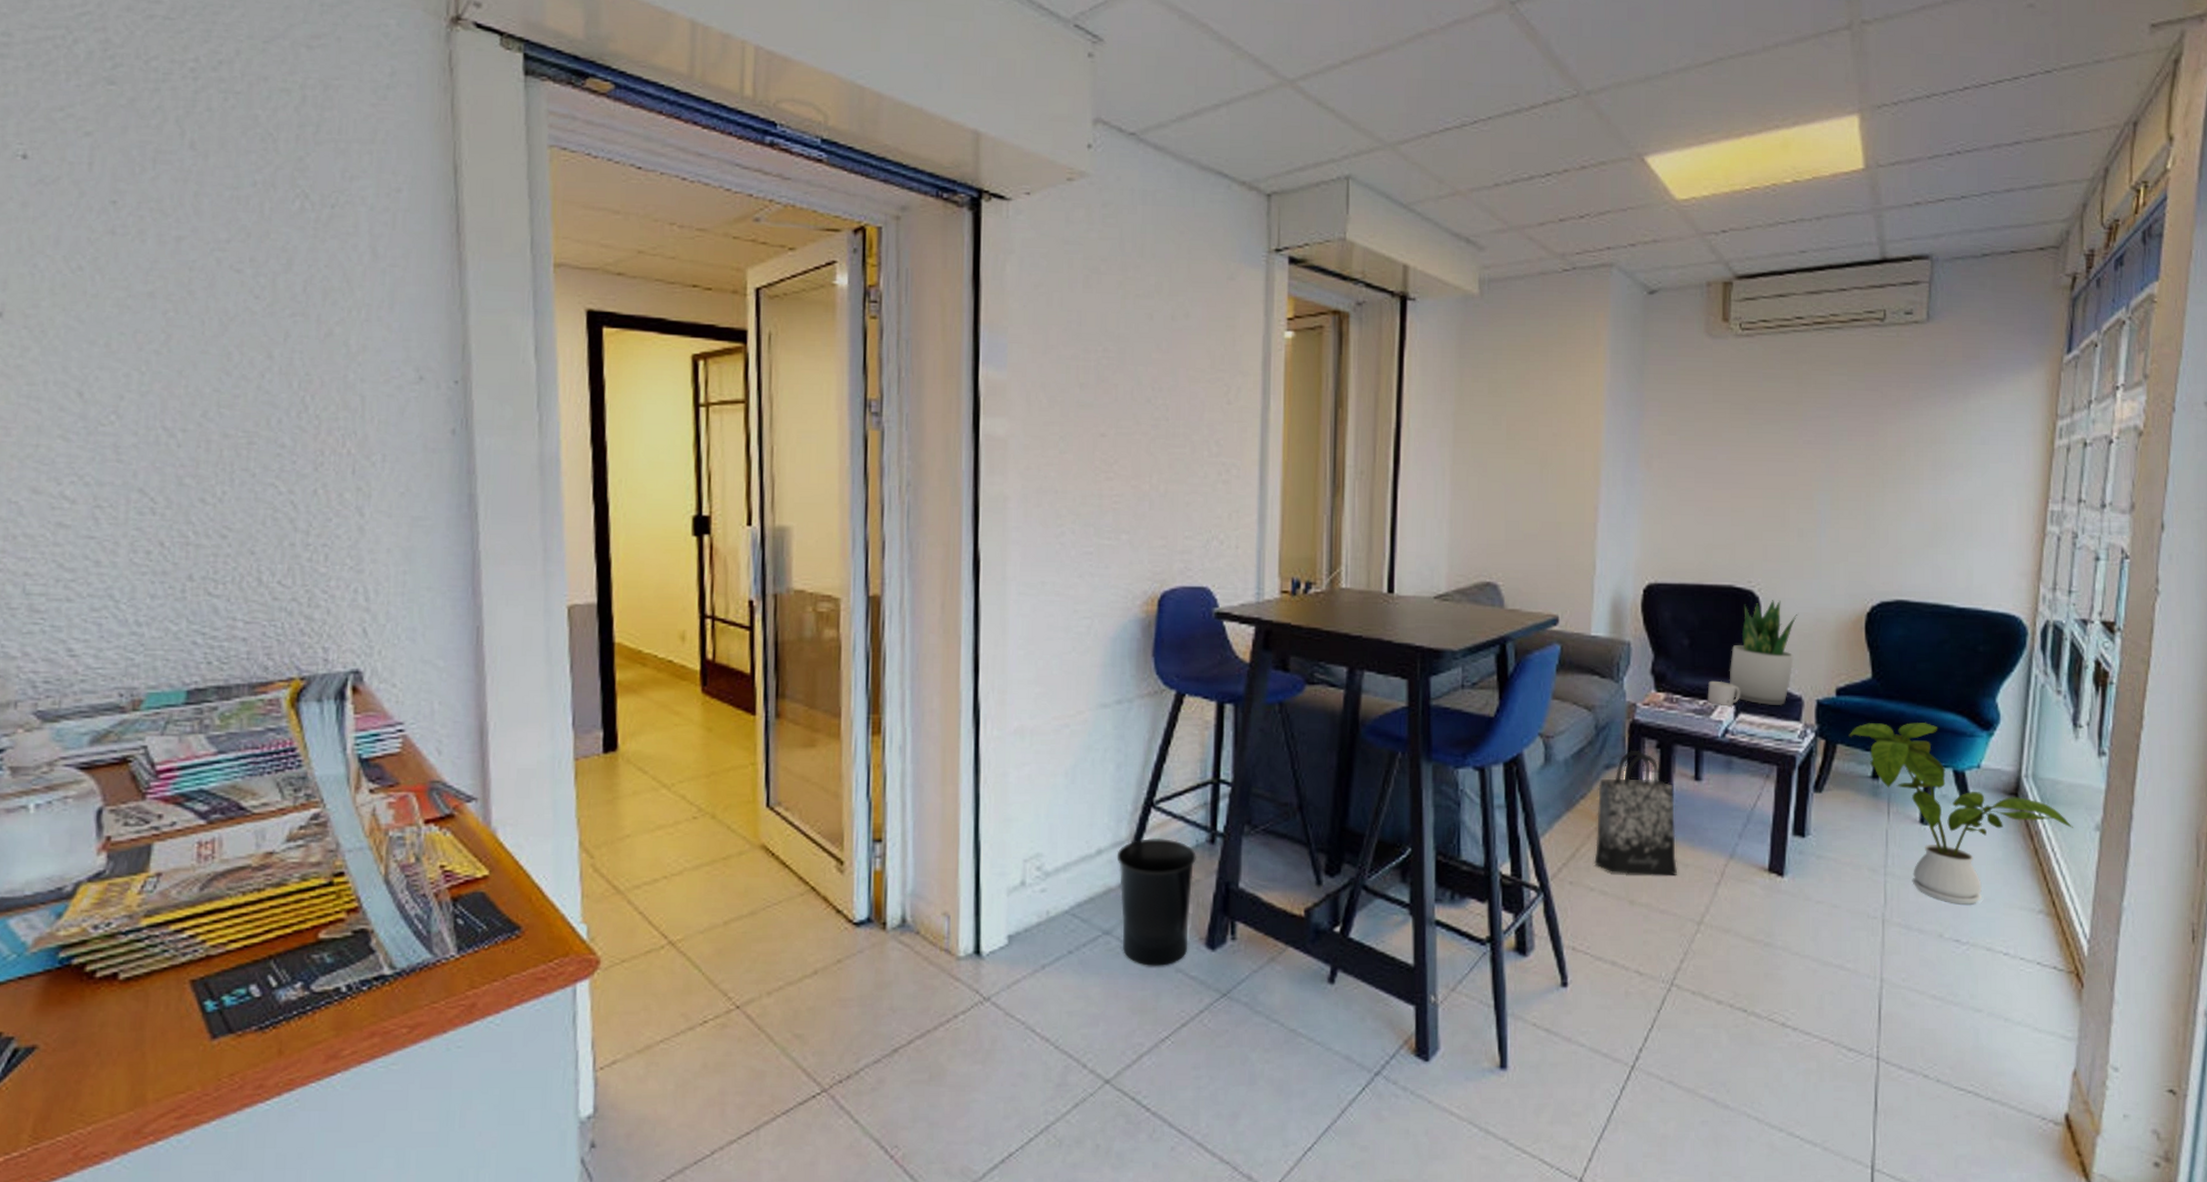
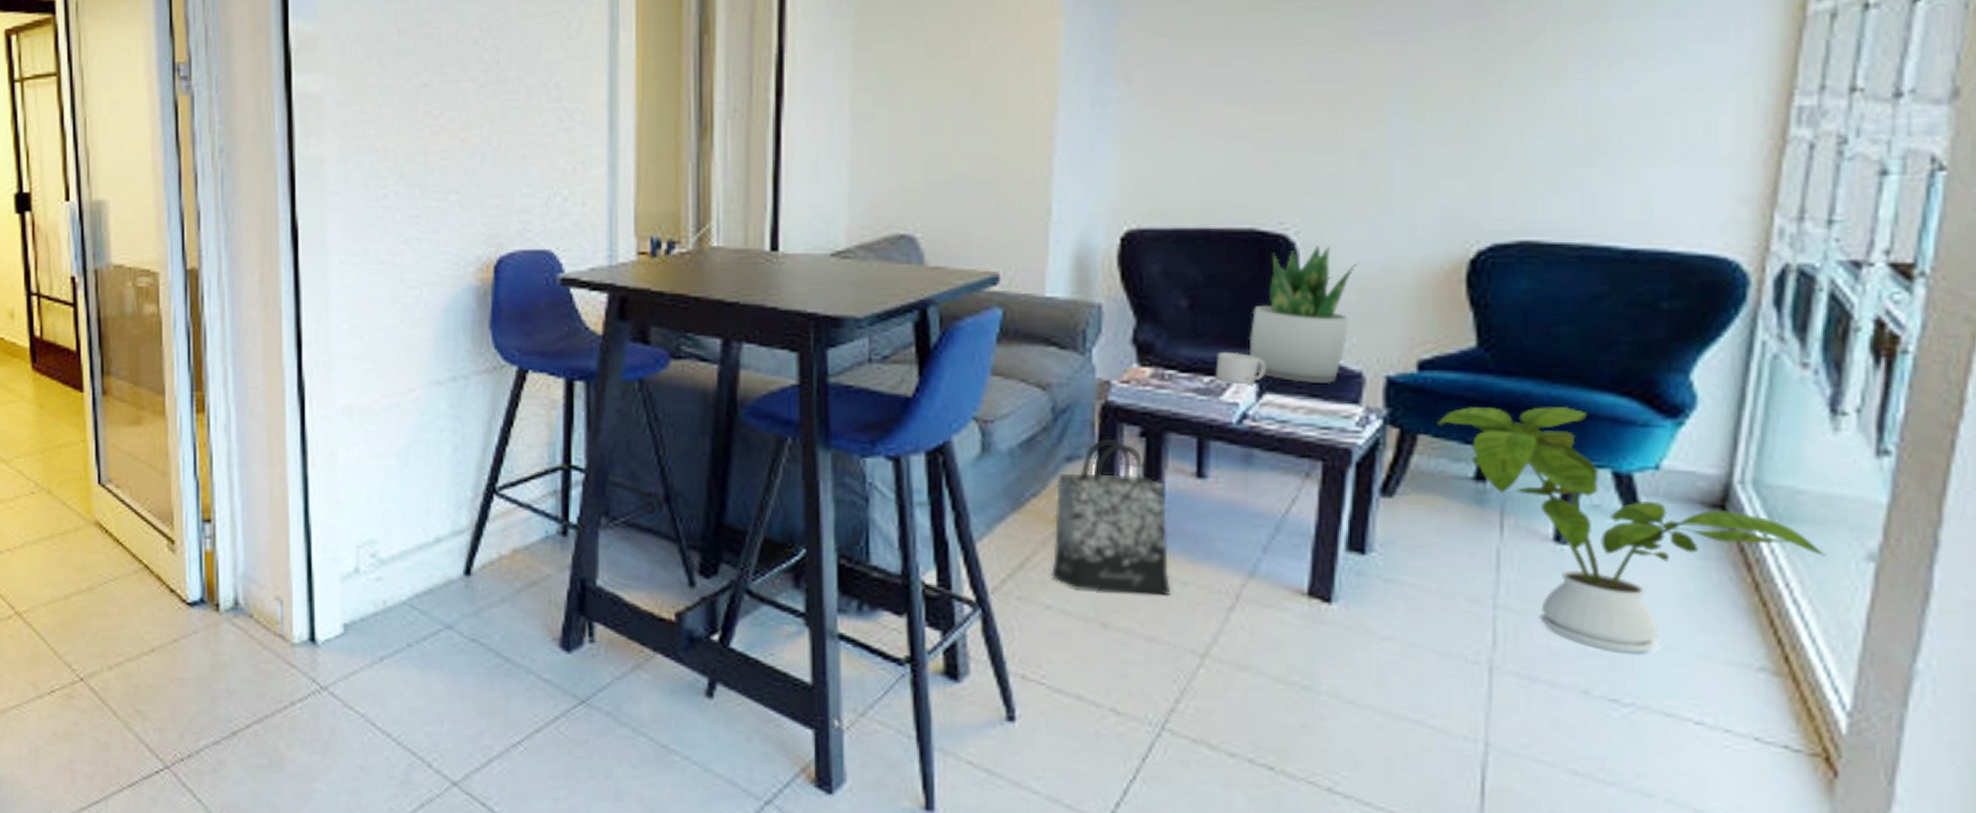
waste bin: present [1117,838,1196,966] -> none [457,528,546,666]

